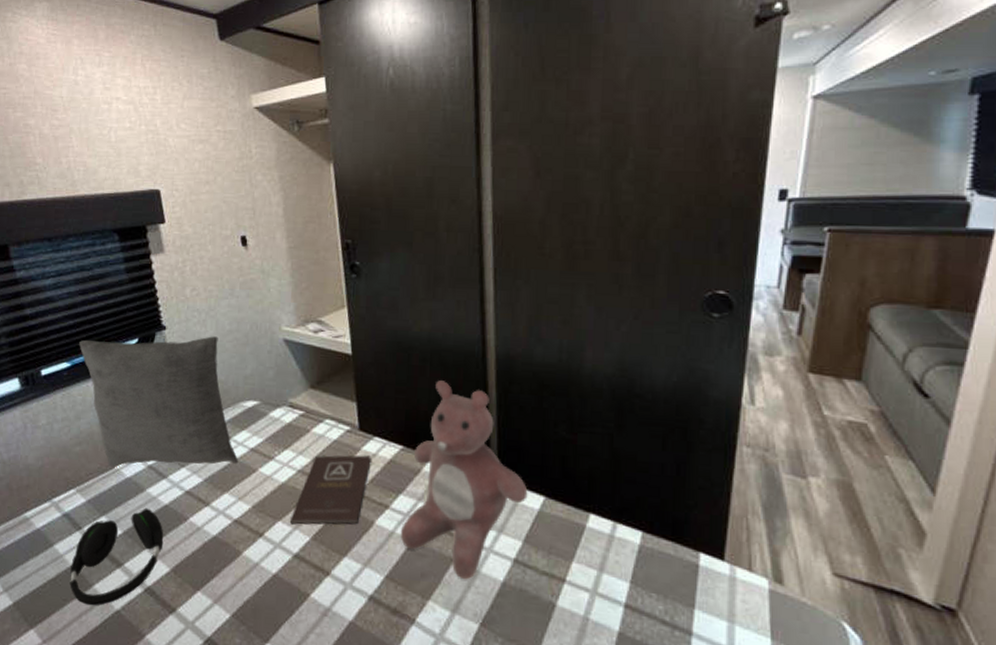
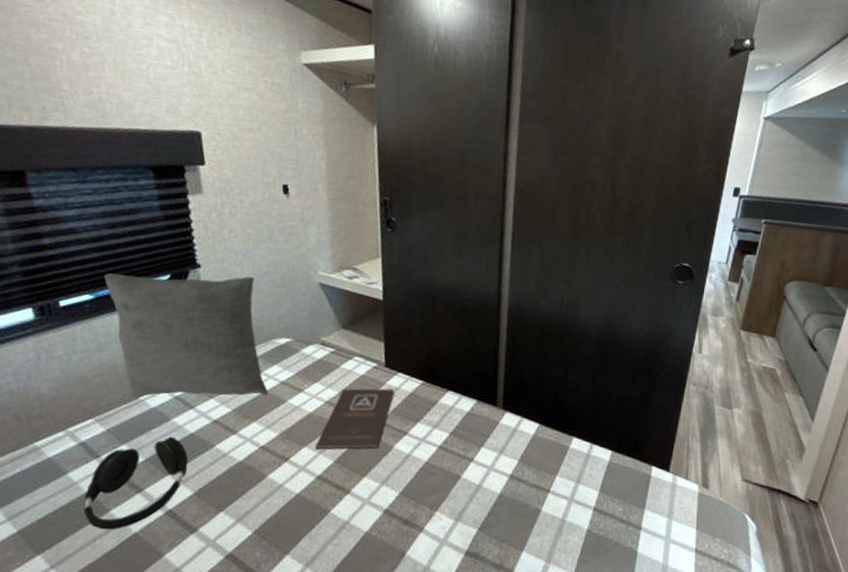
stuffed animal: present [400,380,528,580] -> none [415,325,526,493]

